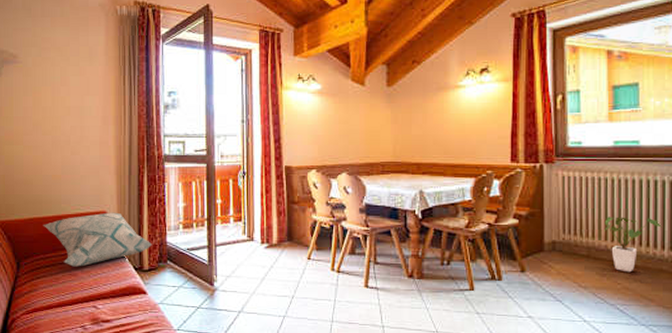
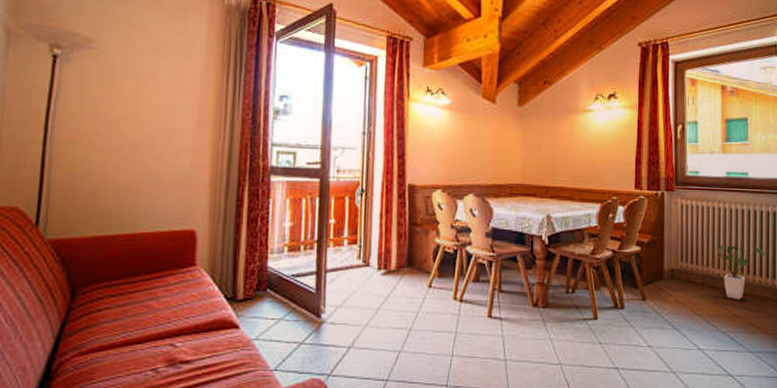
decorative pillow: present [43,212,152,267] -> none [110,231,249,296]

